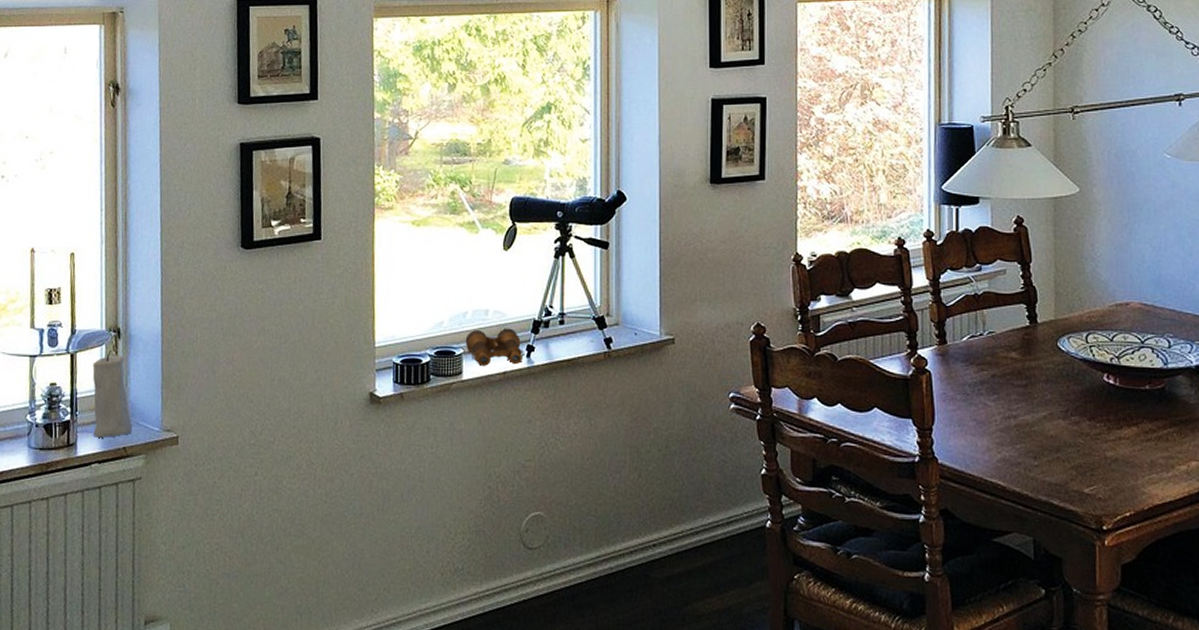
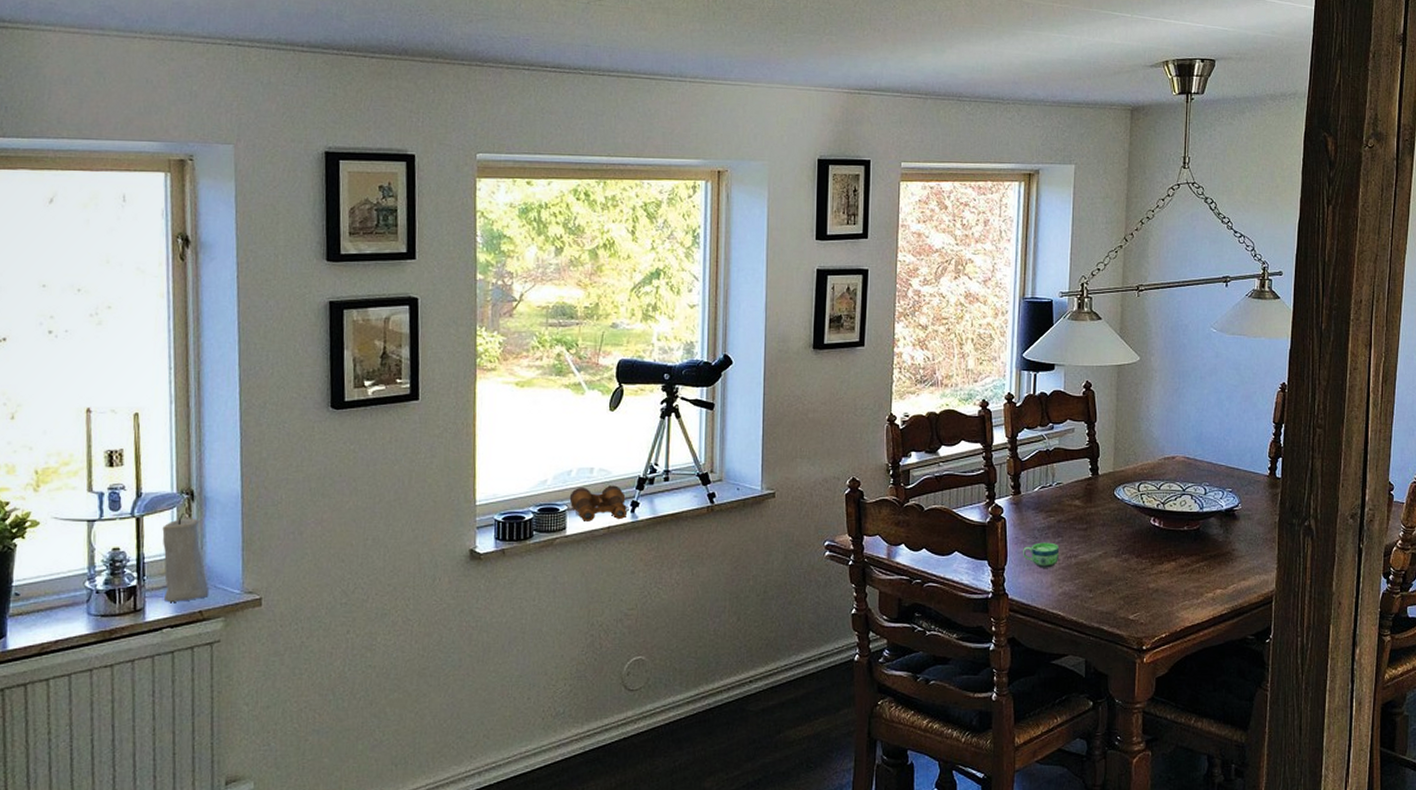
cup: none [951,399,996,430] -> present [1022,542,1060,568]

